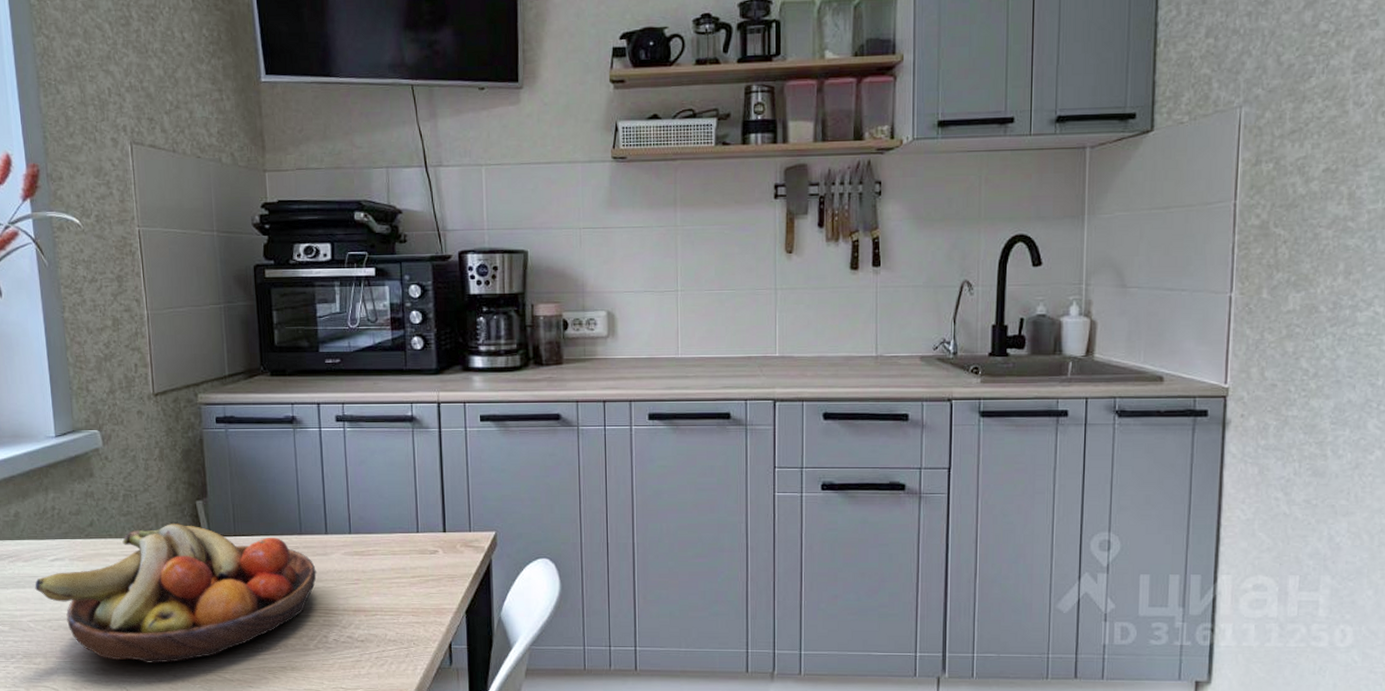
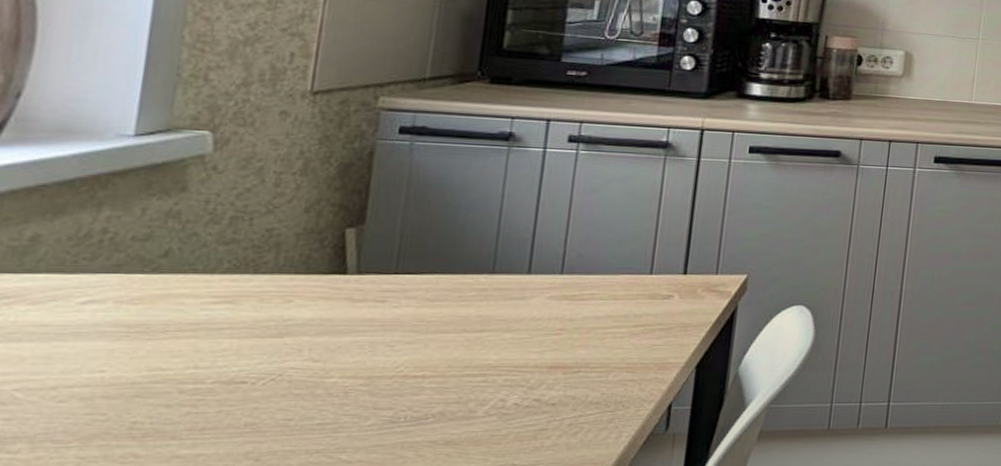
fruit bowl: present [35,524,317,663] -> none [40,256,506,444]

